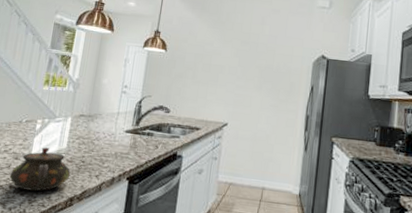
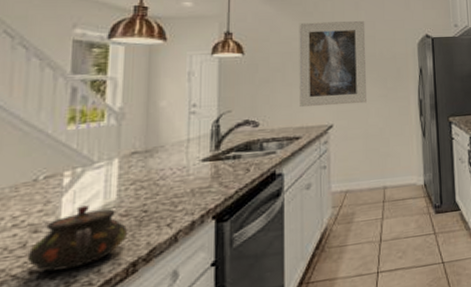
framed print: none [203,30,268,110] -> present [299,20,367,108]

